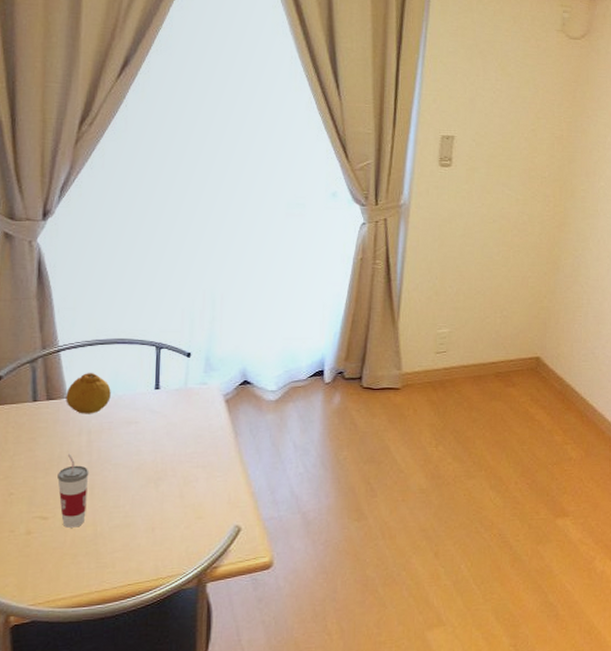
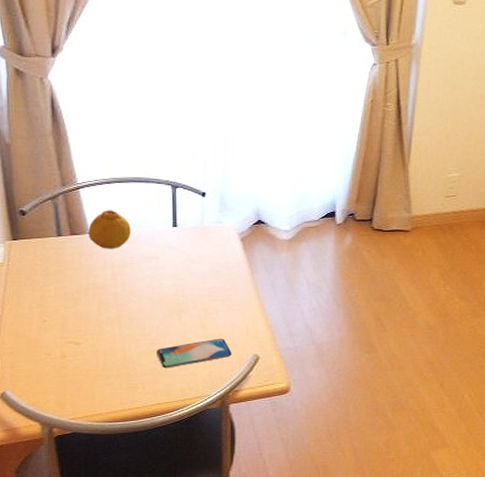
cup: present [57,454,89,528] -> none [86,285,116,352]
smartphone: none [130,508,212,544] -> present [157,338,232,369]

